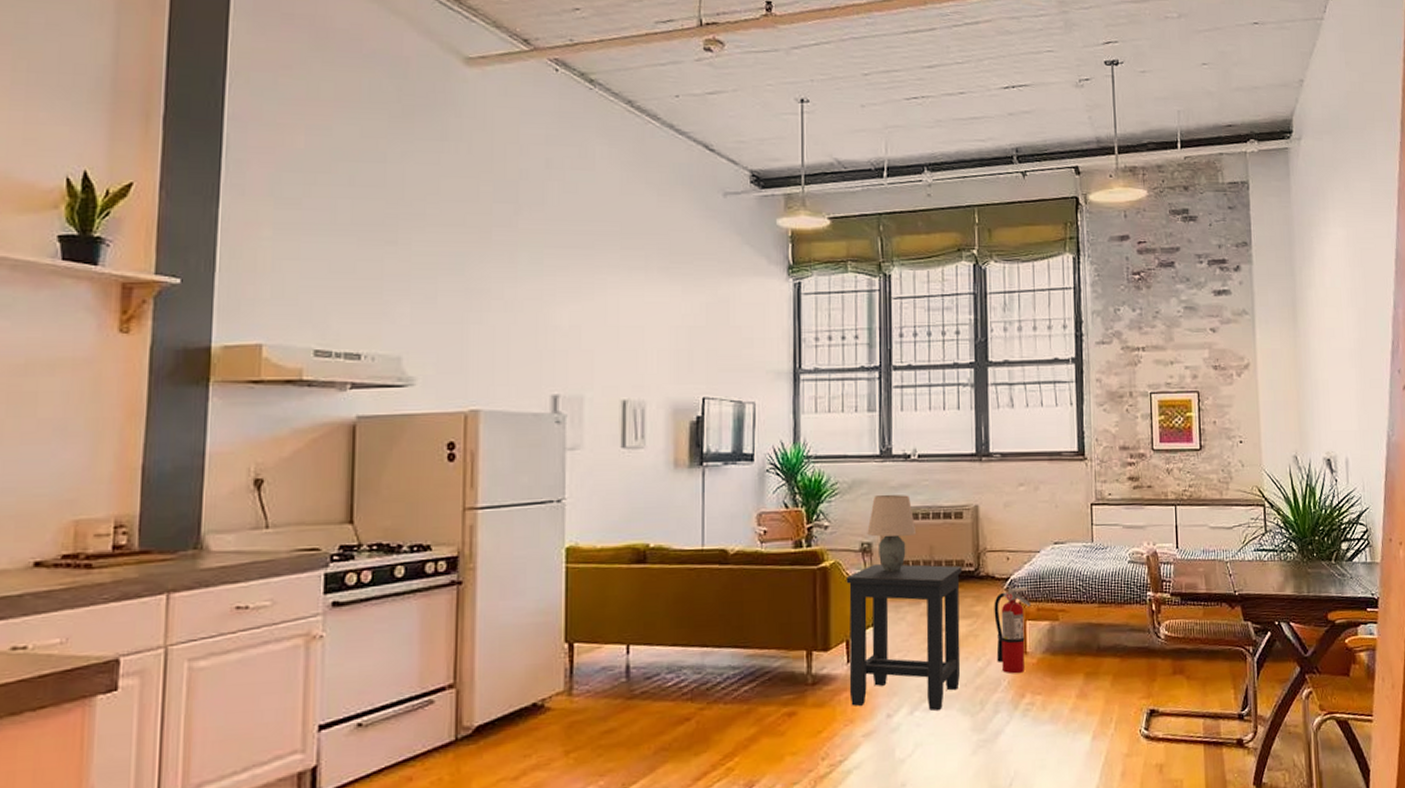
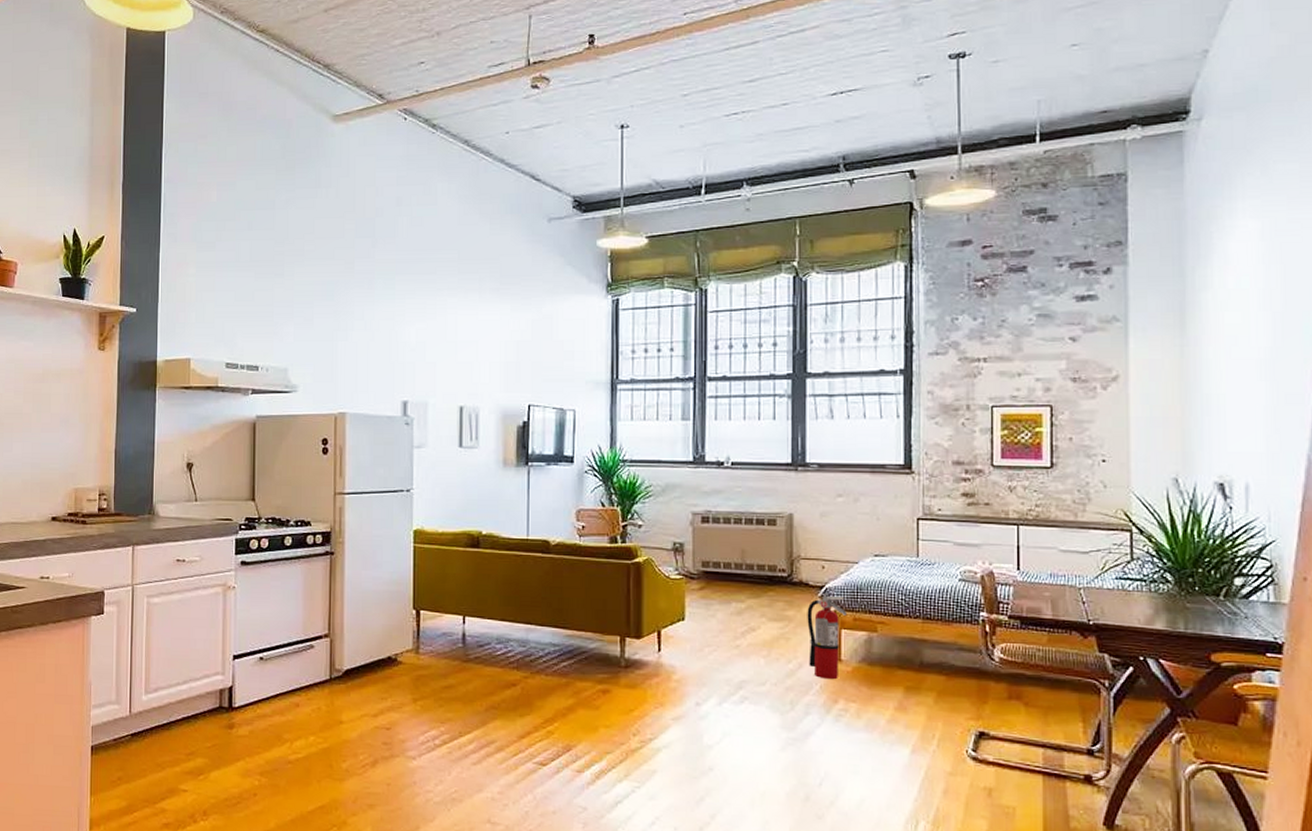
side table: present [846,563,963,711] -> none [658,562,775,706]
table lamp: present [867,494,917,572] -> none [679,498,729,571]

